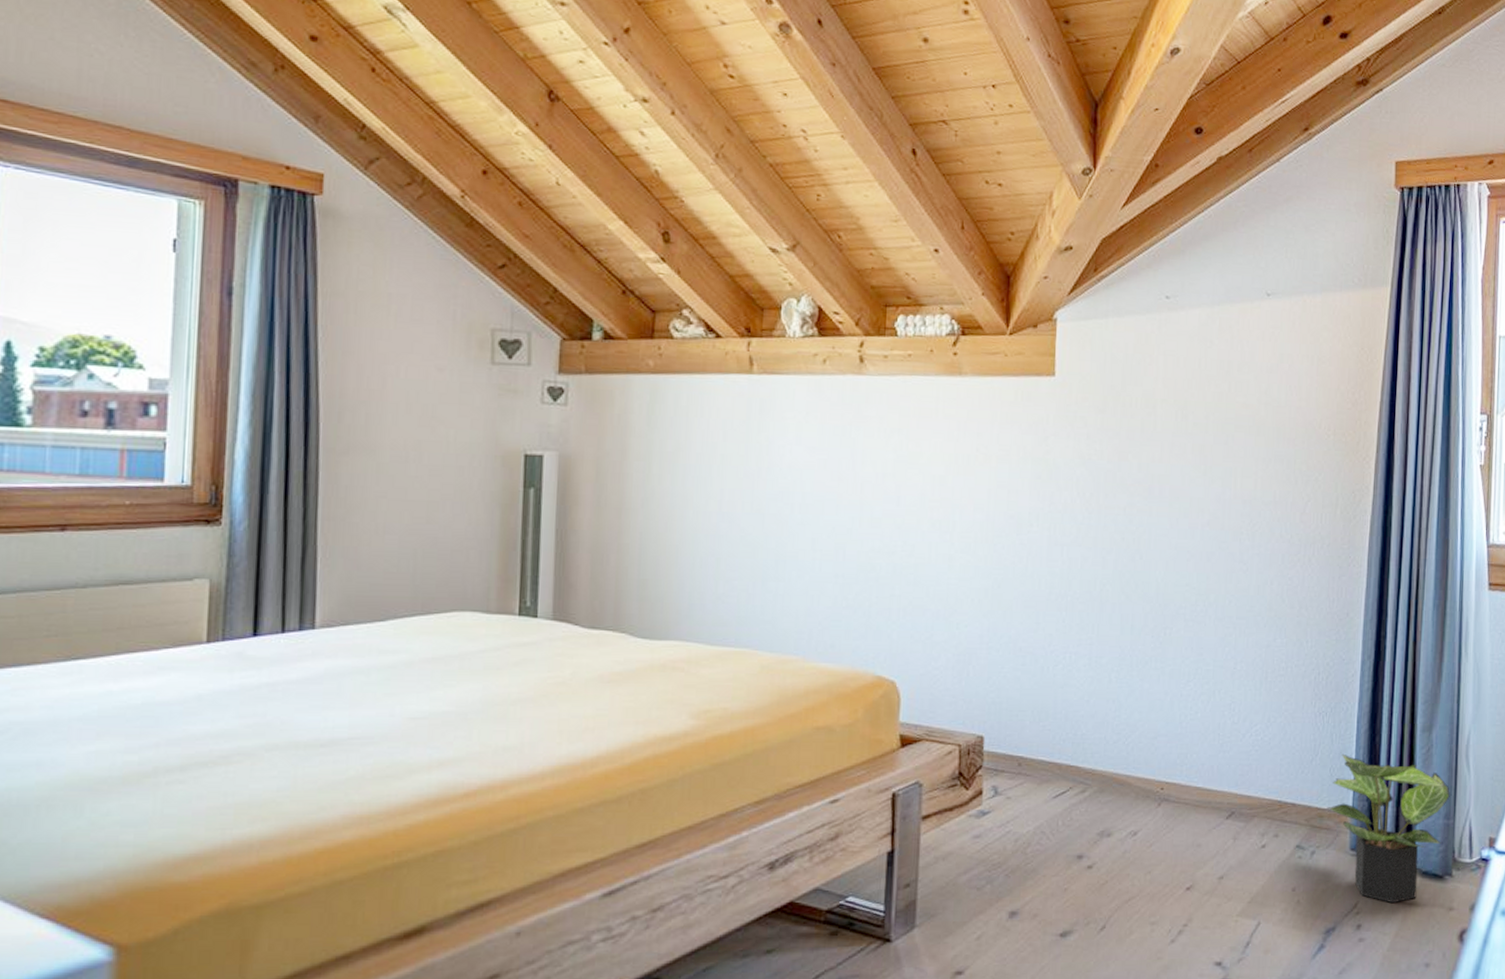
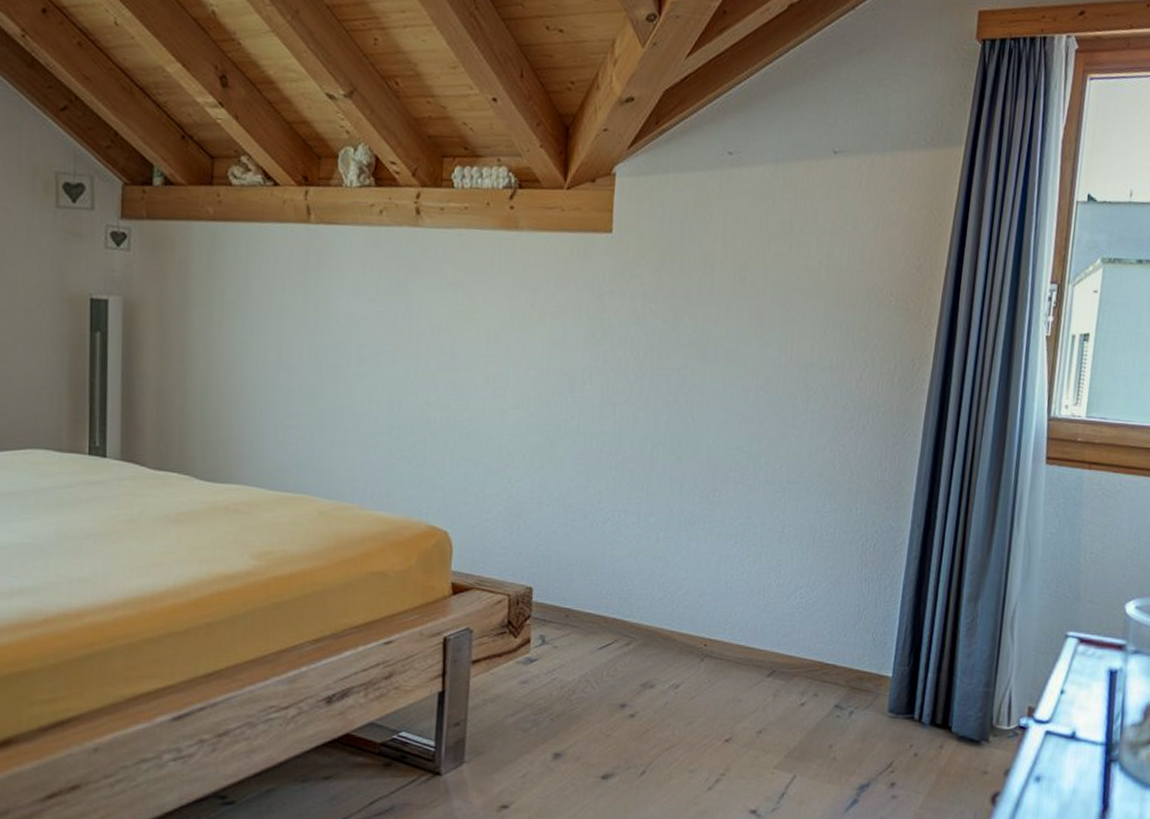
potted plant: present [1326,753,1450,904] -> none [867,619,992,765]

